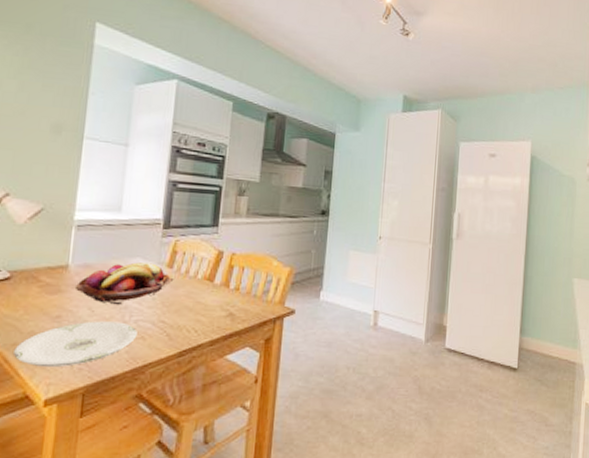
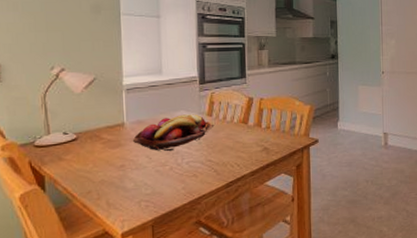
plate: present [14,321,137,368] -> none [90,164,190,208]

